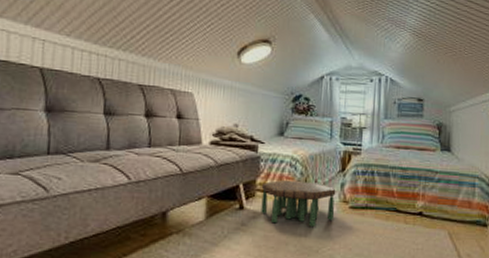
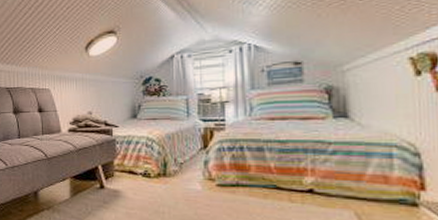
side table: present [261,180,336,227] -> none [119,161,200,205]

